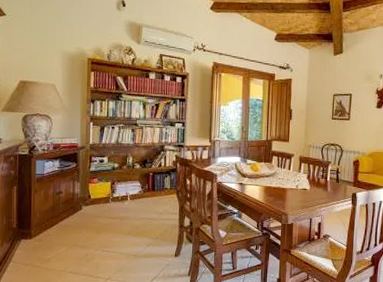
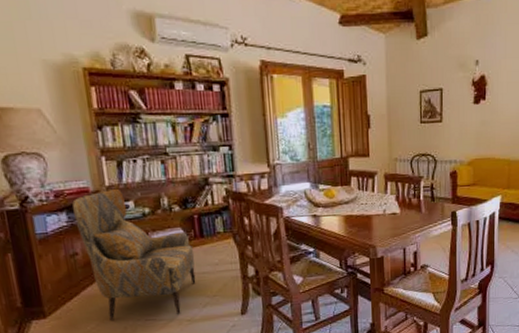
armchair: none [64,146,146,249] -> present [72,188,196,322]

